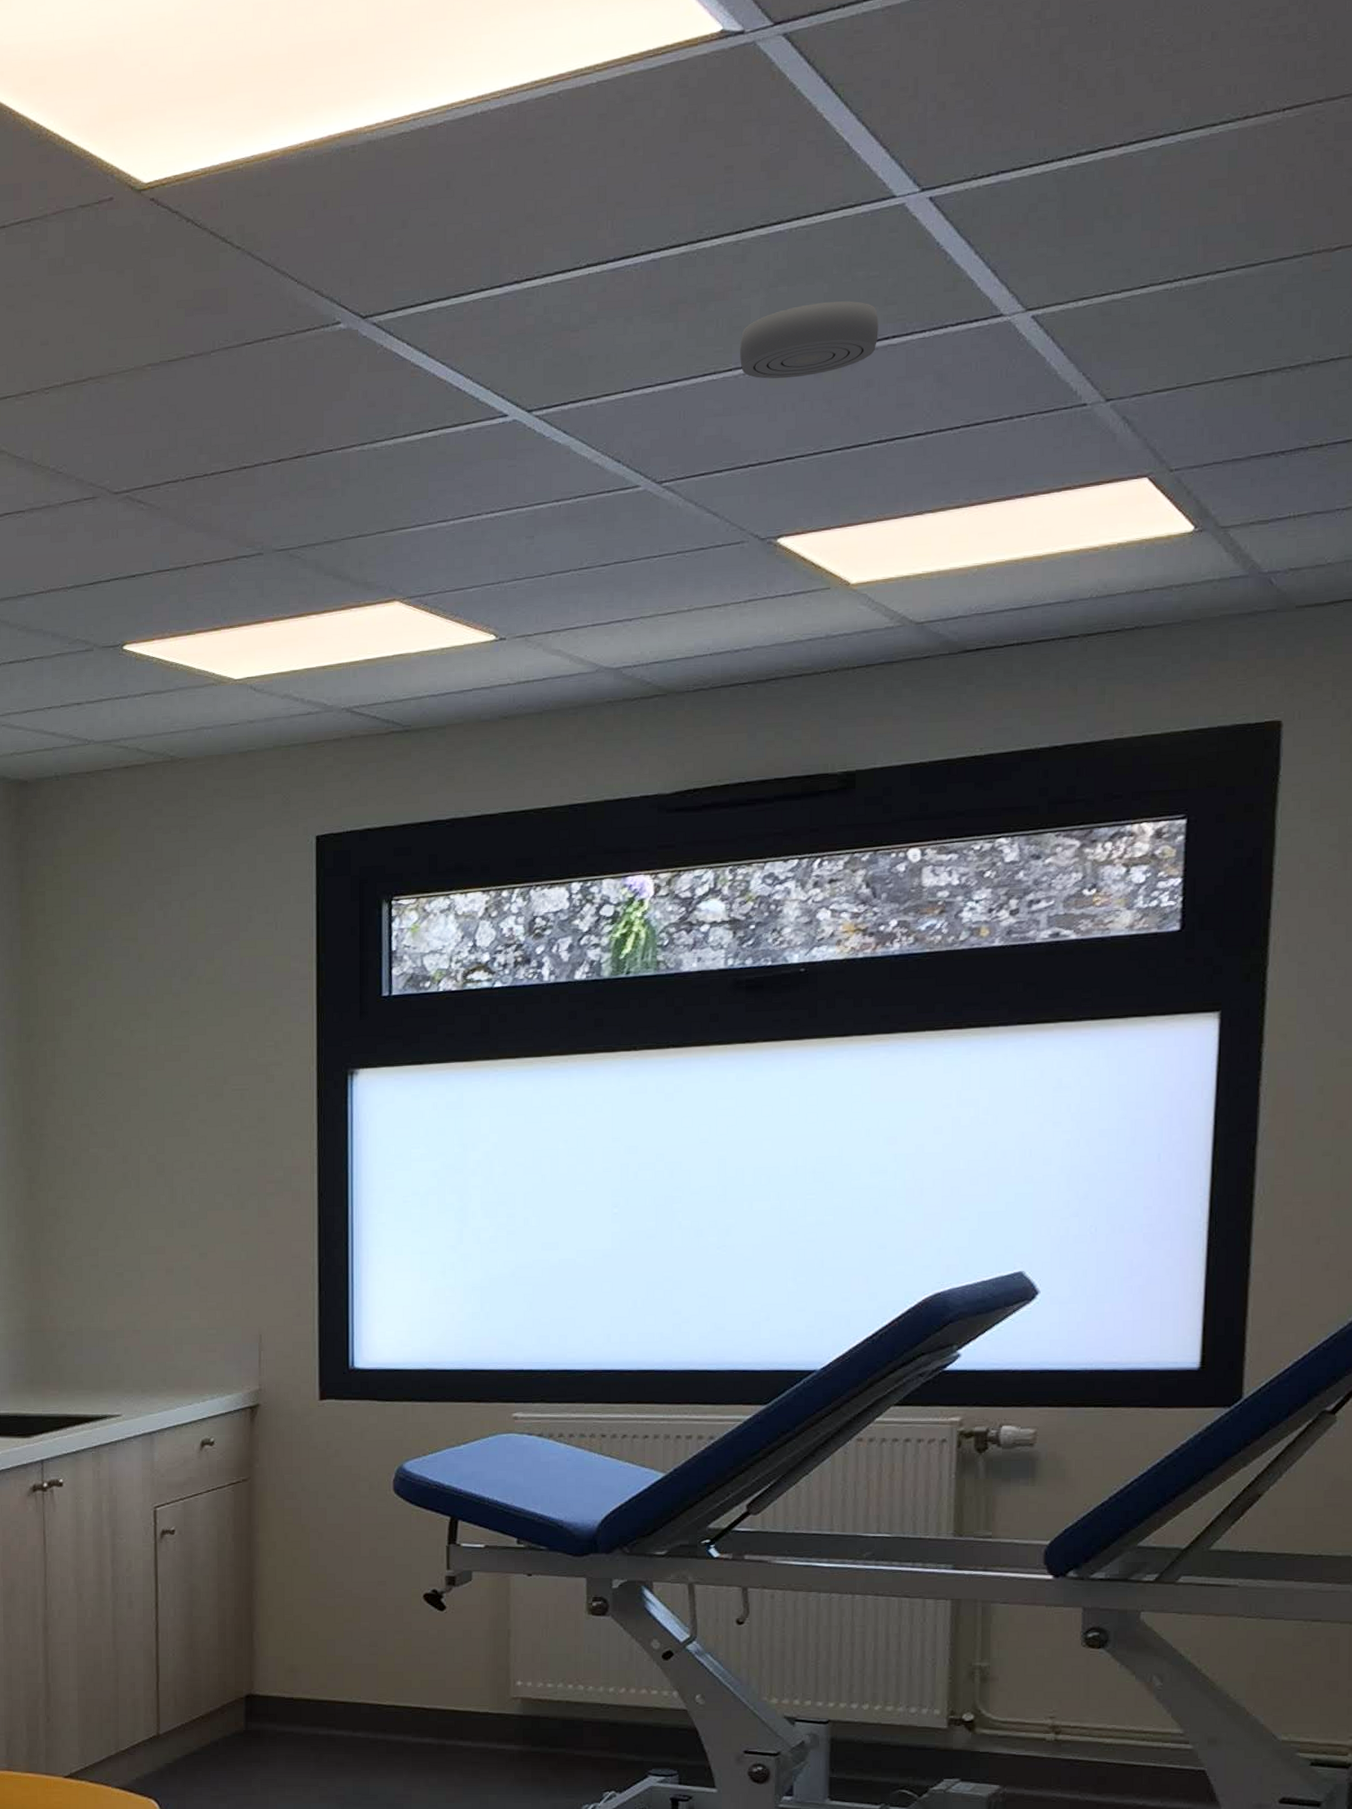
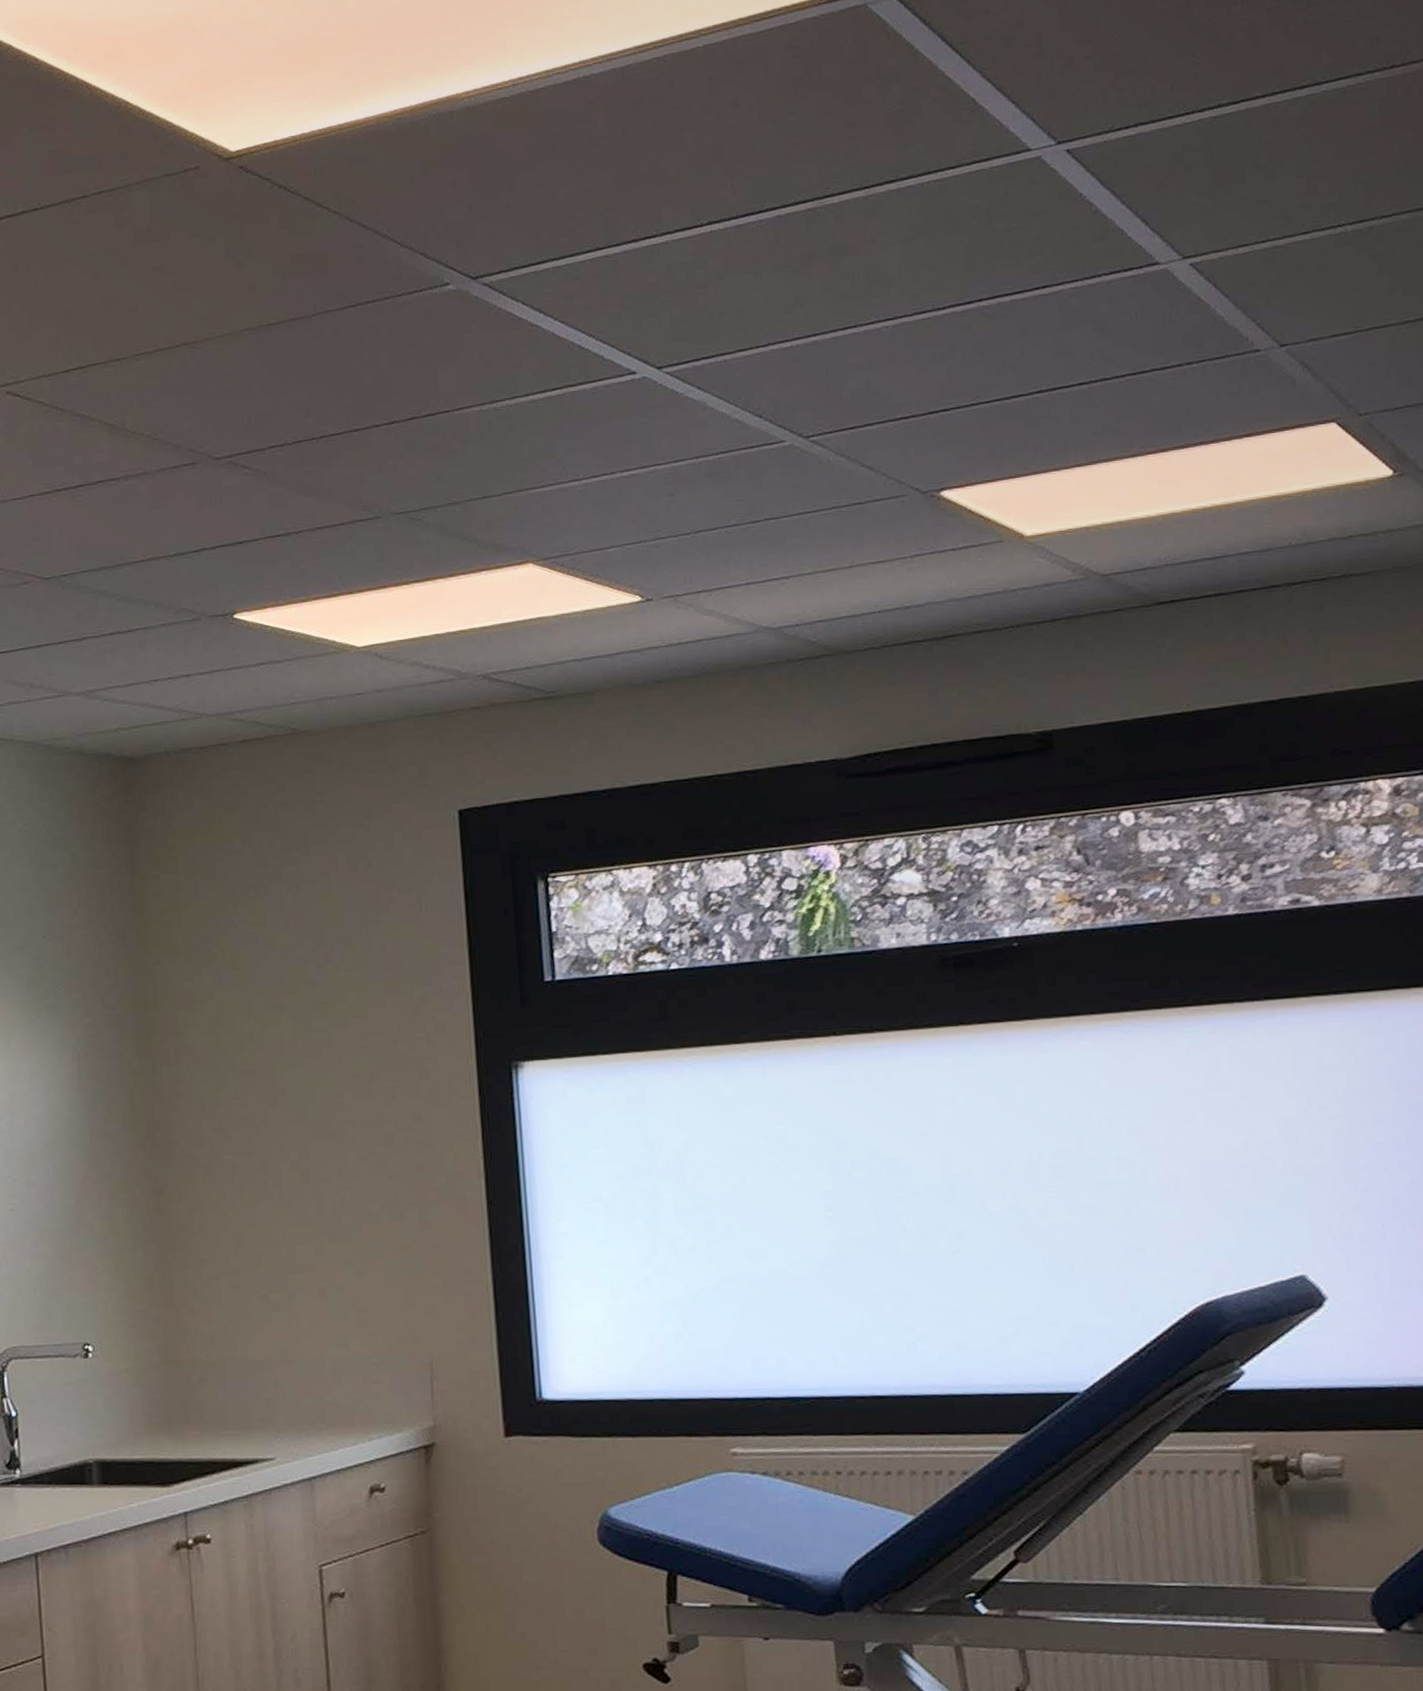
smoke detector: present [740,301,879,379] -> none [880,252,1028,331]

